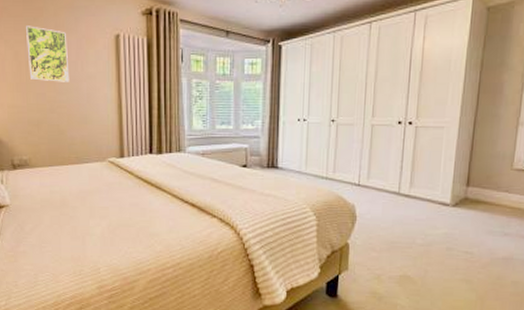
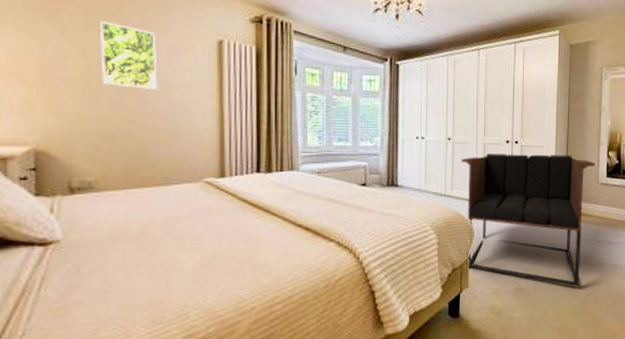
armchair: none [345,135,510,281] -> present [461,153,595,287]

